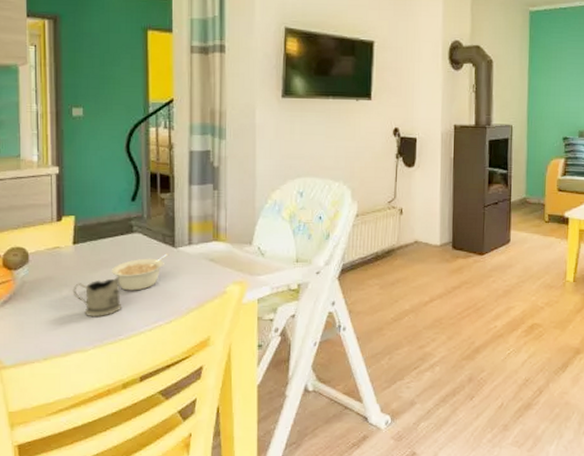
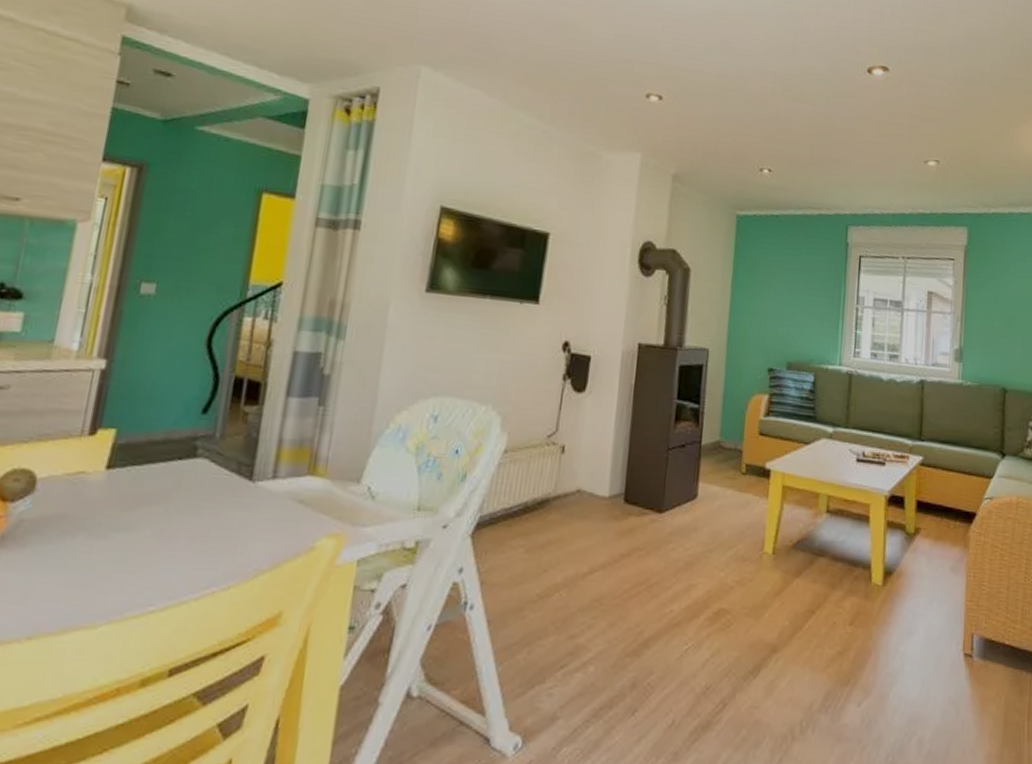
tea glass holder: present [72,276,122,316] -> none [91,518,166,576]
legume: present [111,253,169,291] -> none [154,489,243,541]

